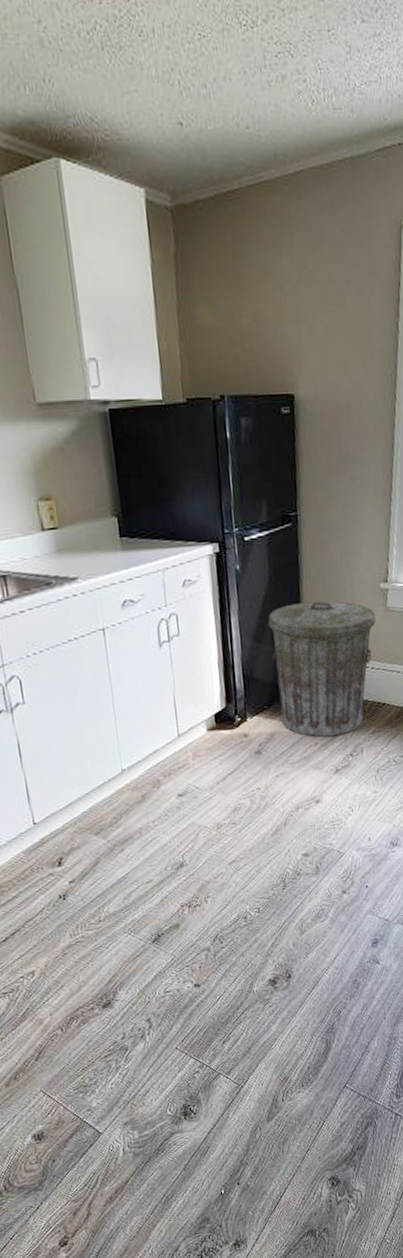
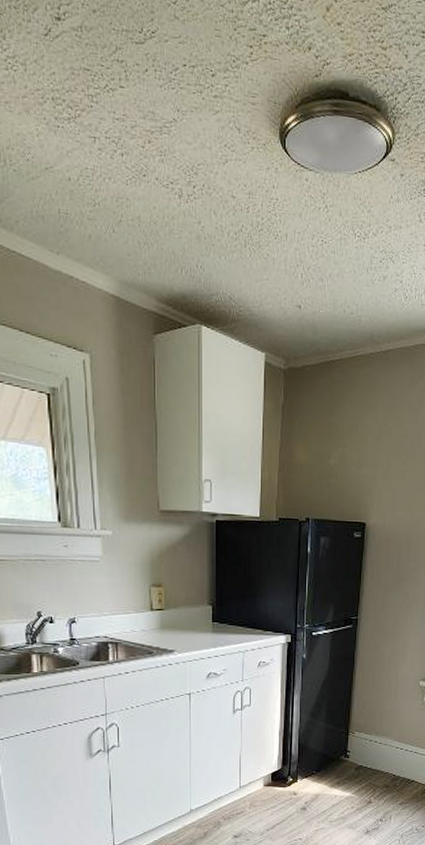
trash can: present [268,600,376,737] -> none [324,690,413,803]

